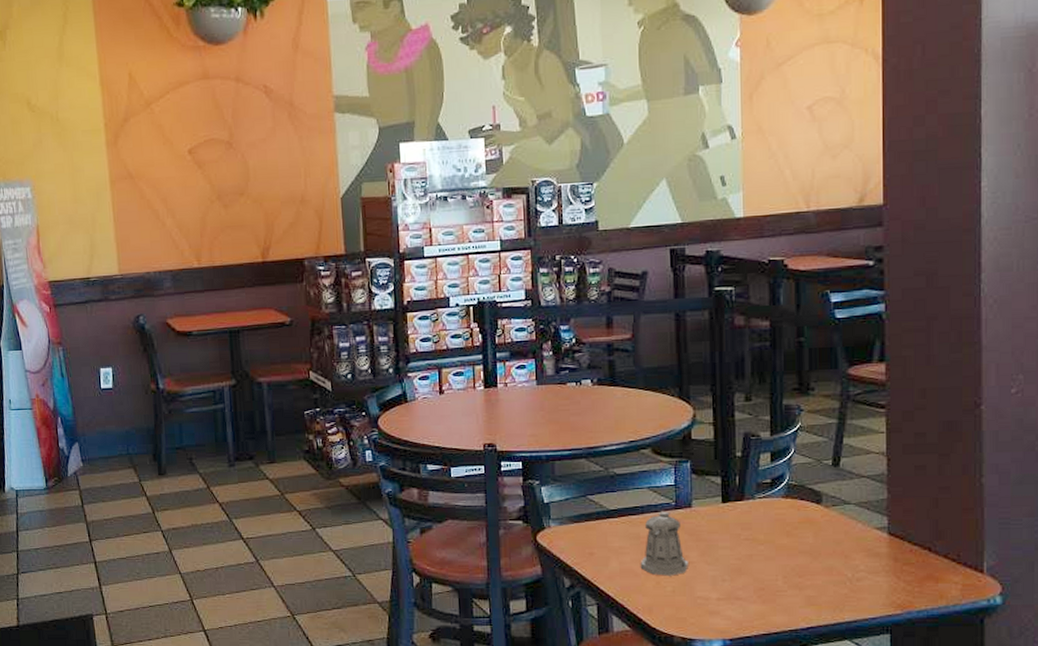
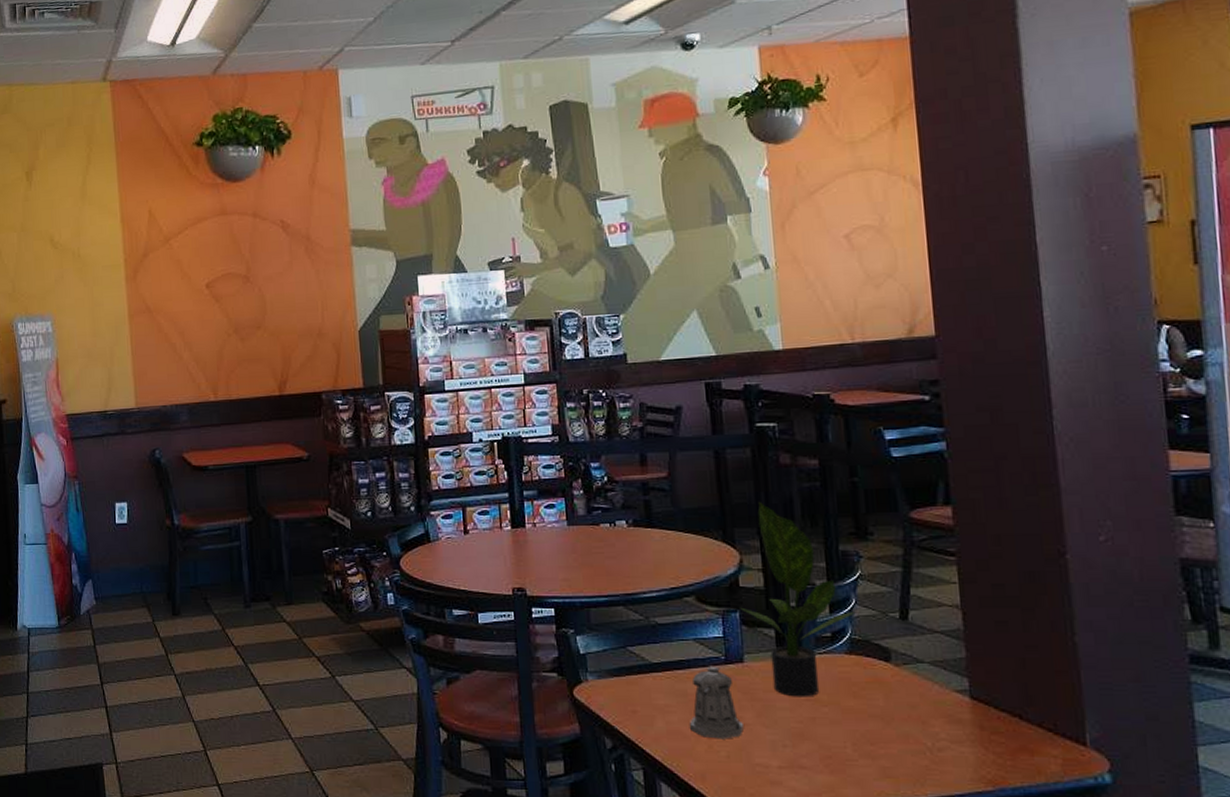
potted plant: none [691,361,792,537] -> present [740,502,854,697]

